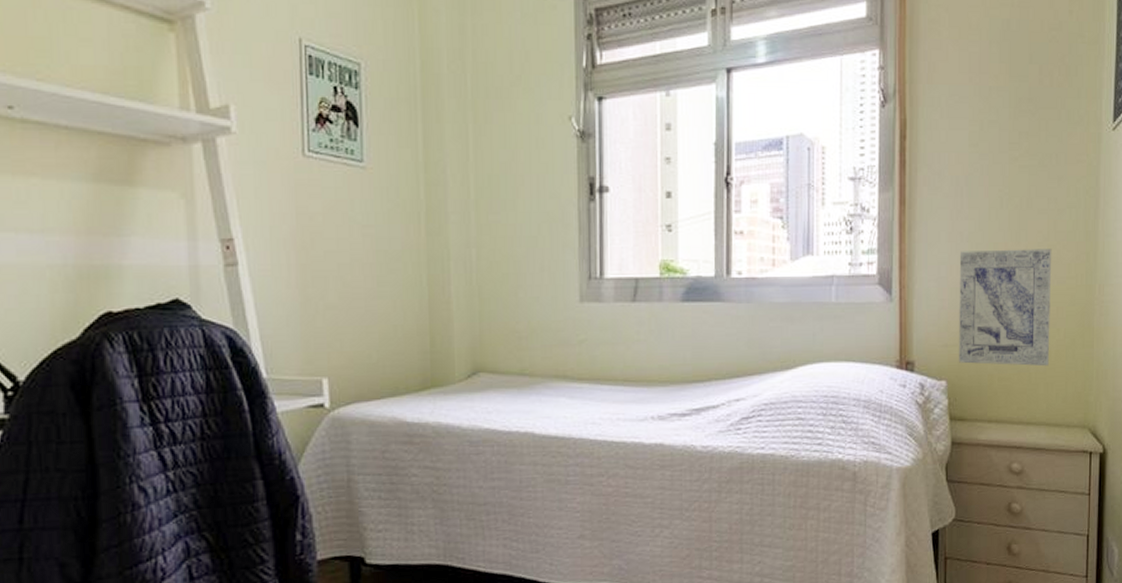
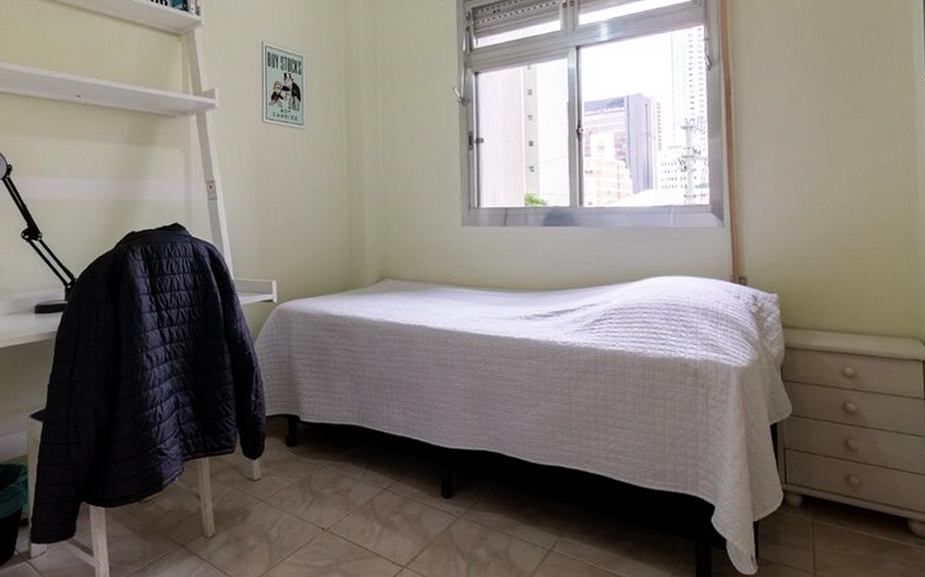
wall art: present [959,248,1052,367] -> none [784,182,876,283]

